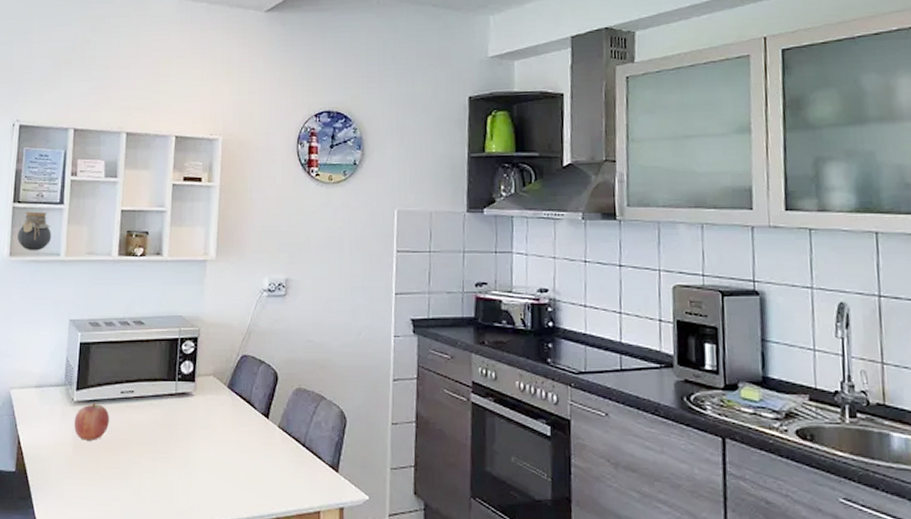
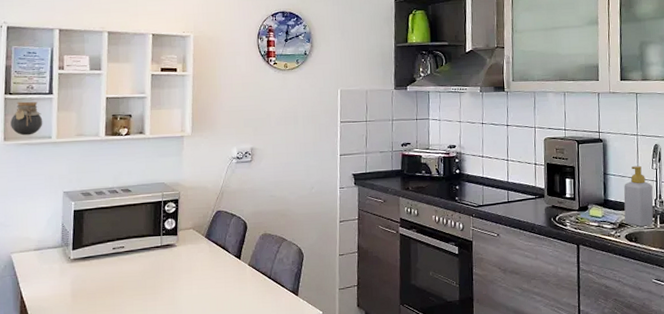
fruit: present [74,403,110,441] -> none [72,259,104,290]
soap bottle: none [792,331,840,419] -> present [624,165,654,227]

